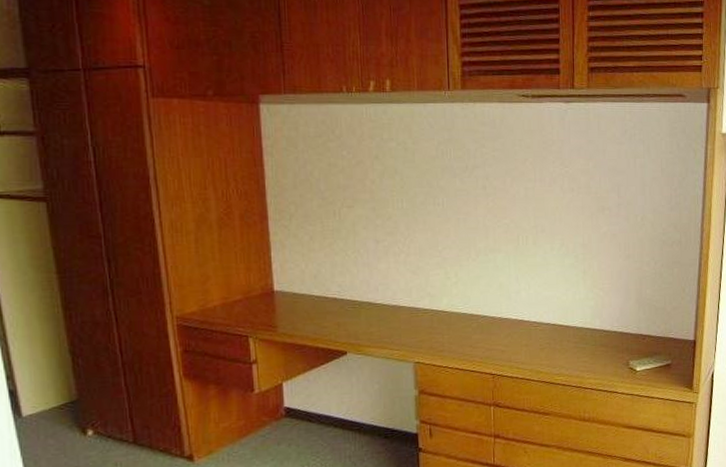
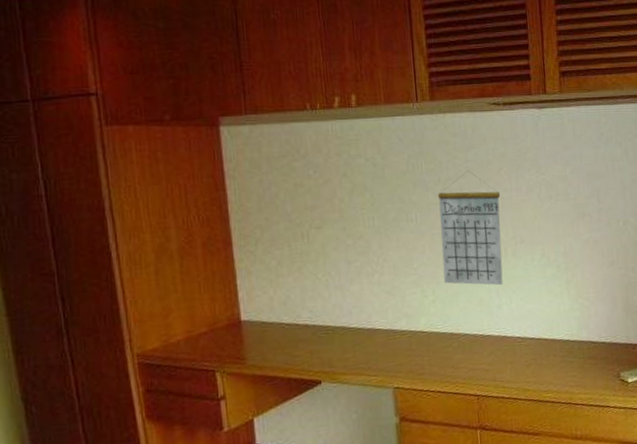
calendar: none [464,160,525,272] -> present [437,171,503,286]

